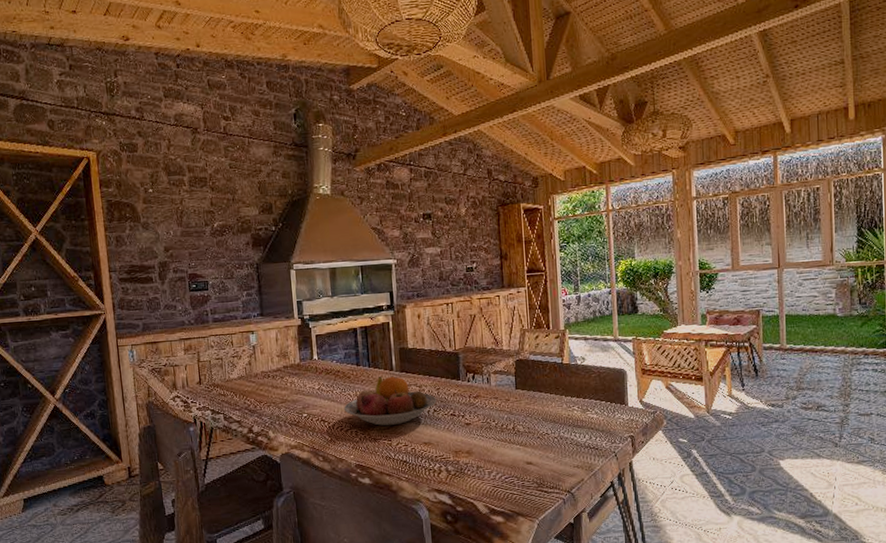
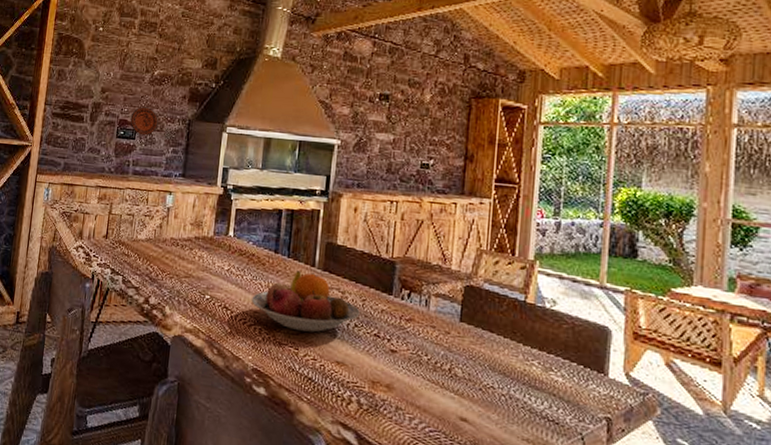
decorative plate: none [199,258,228,285] -> present [130,106,158,136]

